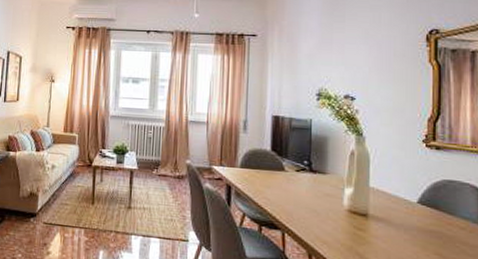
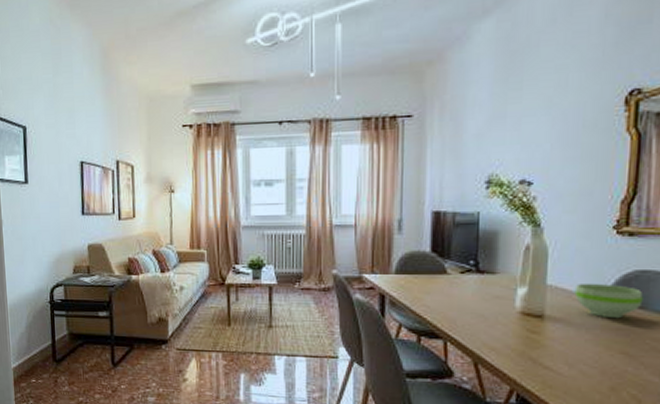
bowl: none [393,187,451,222] -> present [574,283,644,319]

